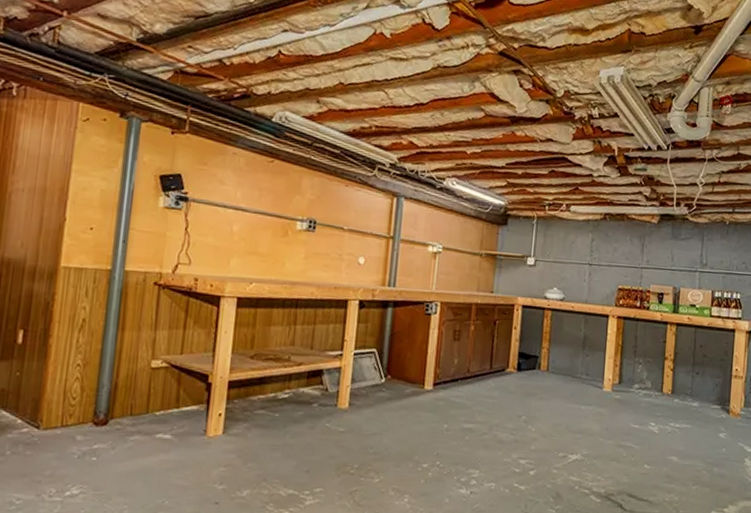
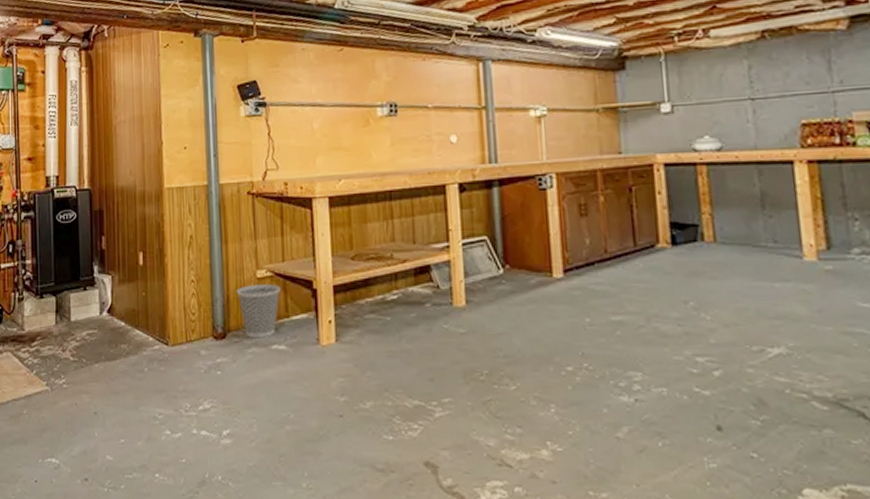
wastebasket: none [126,373,175,427] -> present [236,283,281,338]

